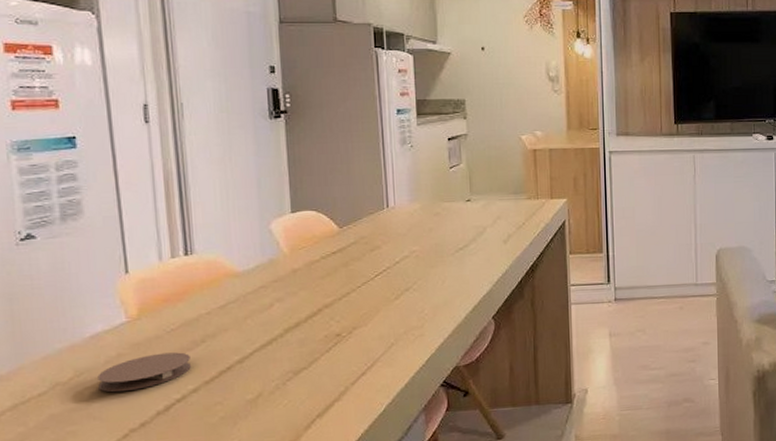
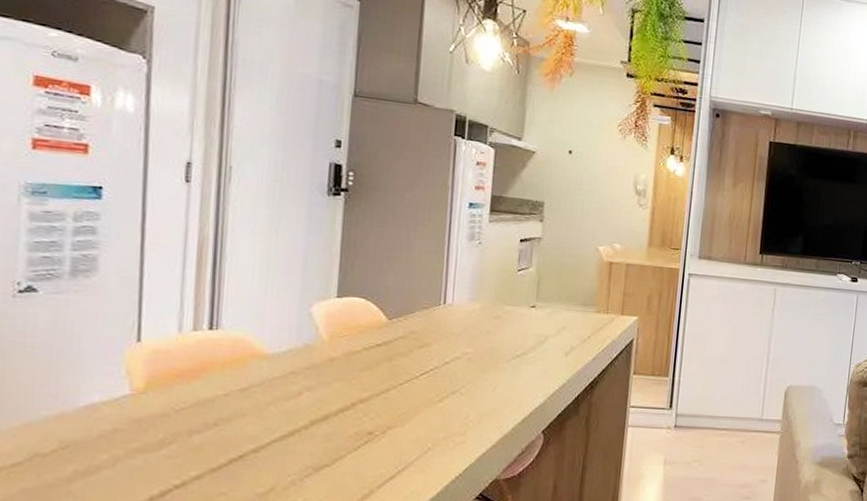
coaster: present [97,352,191,393] -> none [85,433,198,471]

